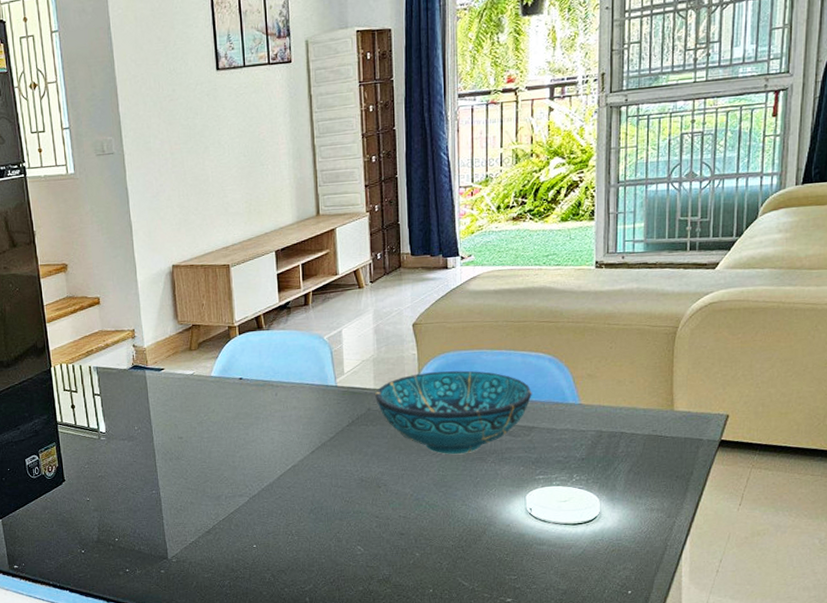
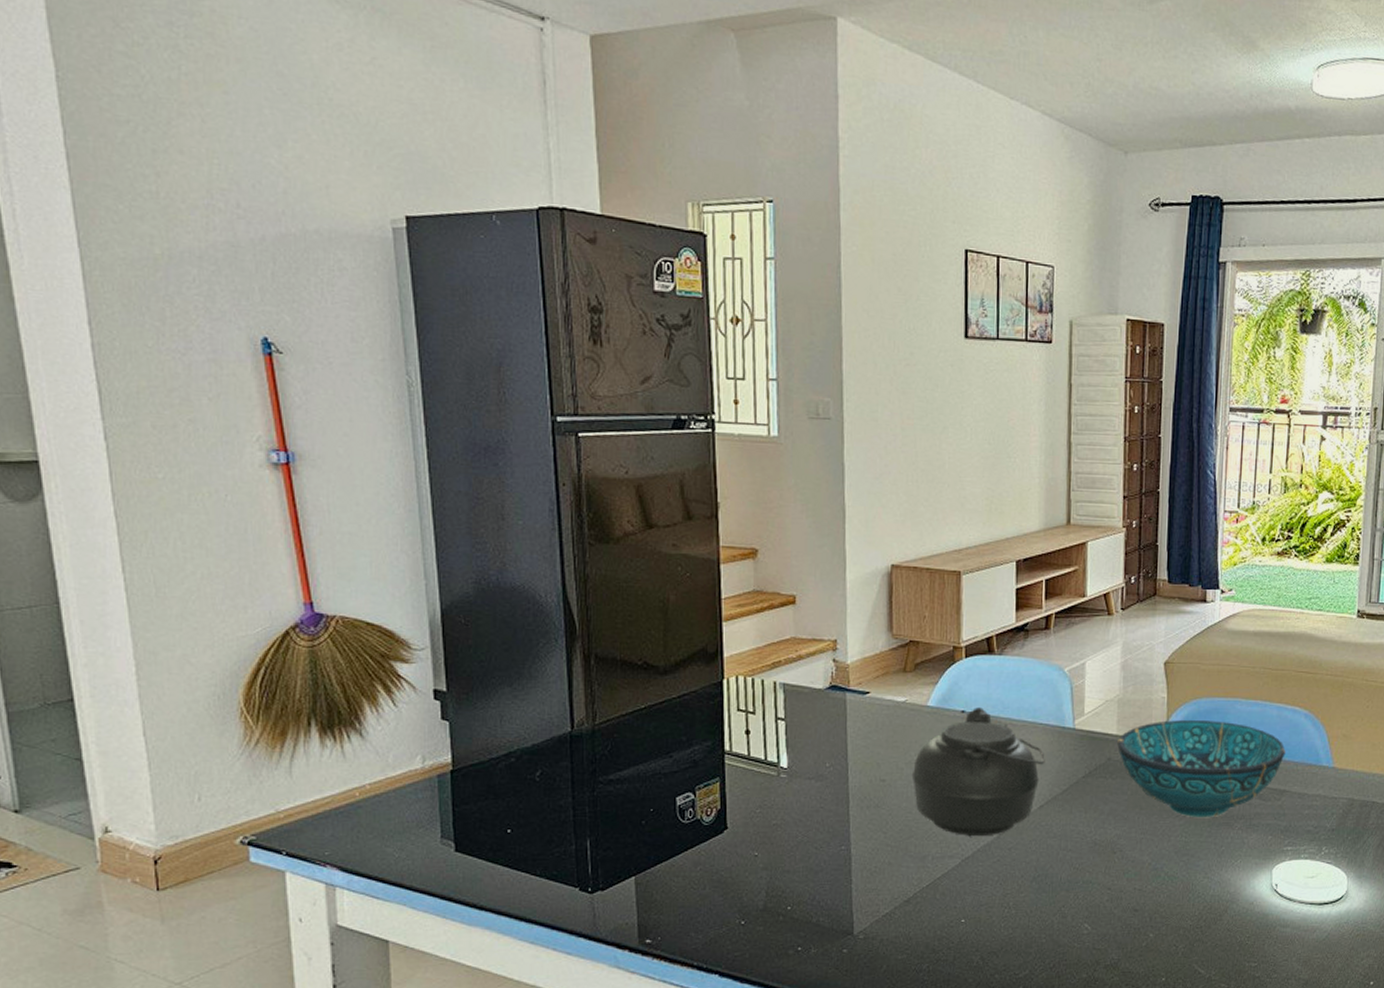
teapot: none [203,374,313,479] -> present [911,707,1045,837]

